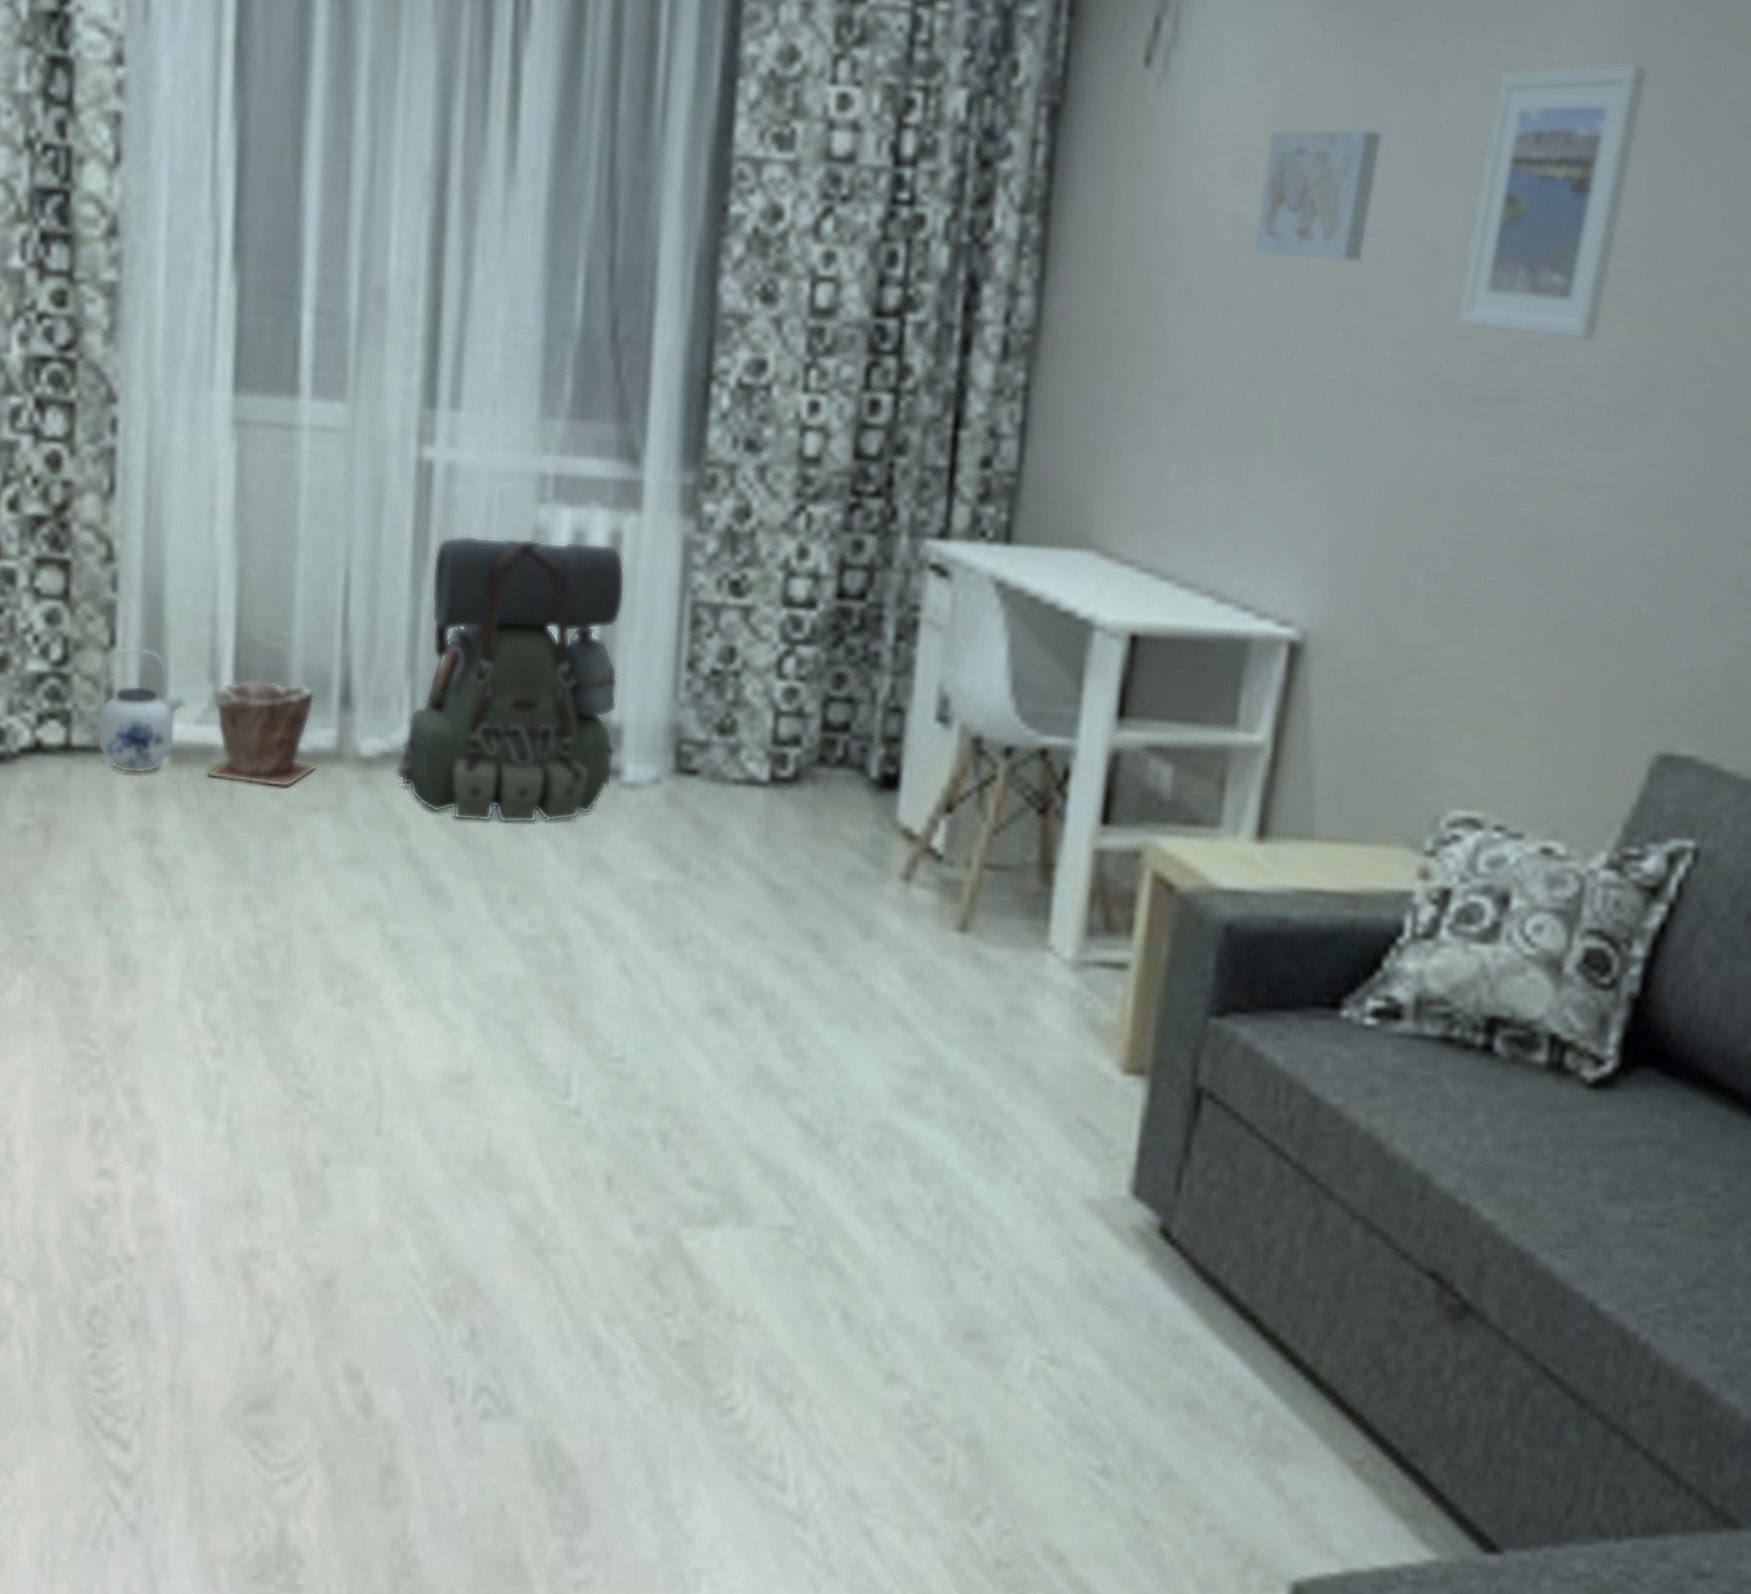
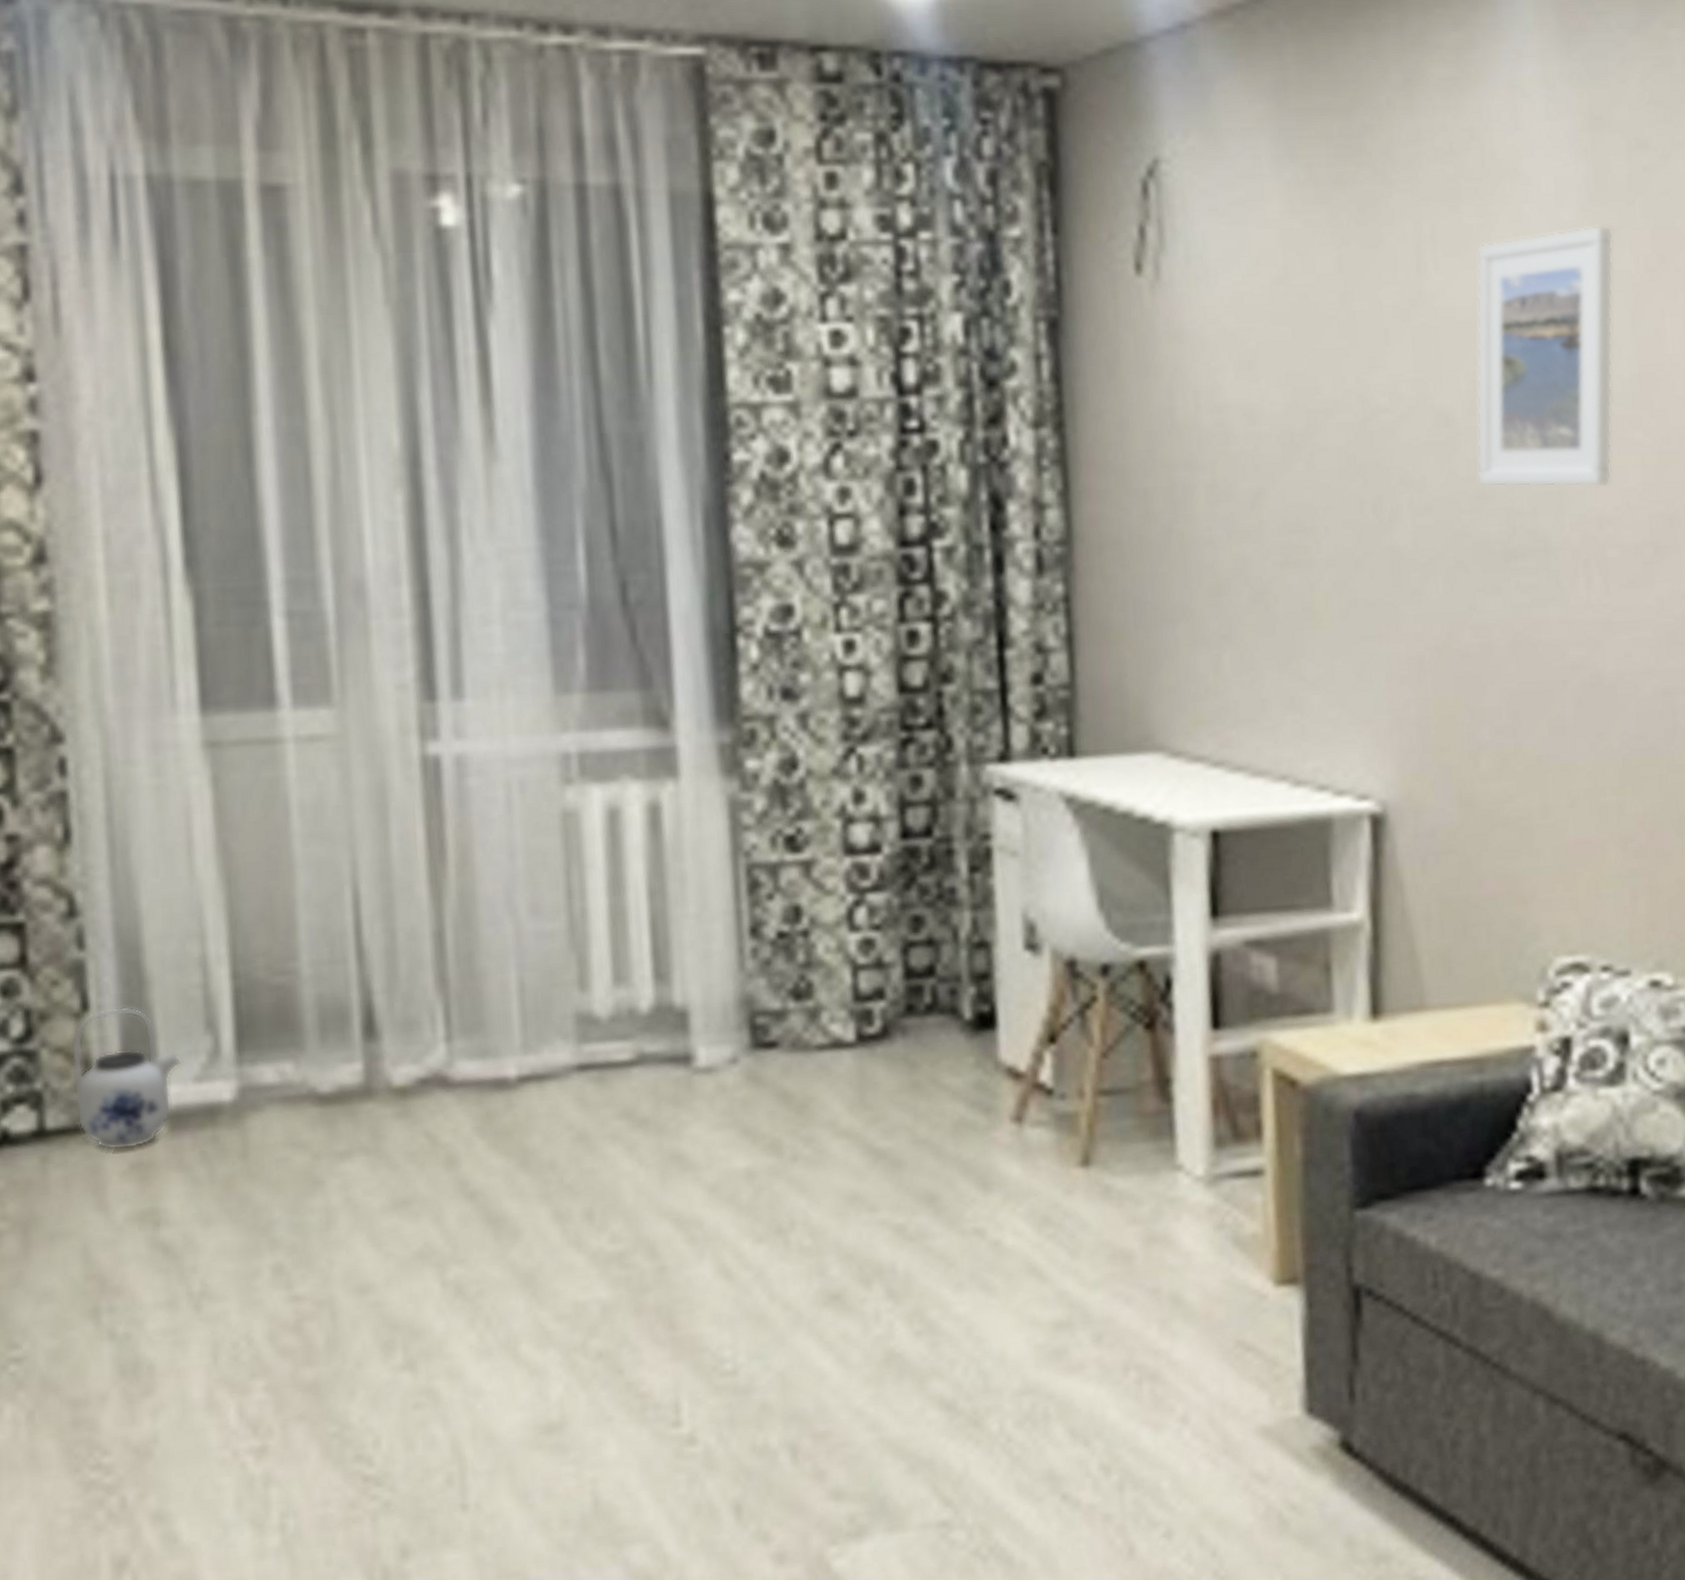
plant pot: present [206,680,317,788] -> none [211,1019,344,1140]
backpack: present [395,535,626,824] -> none [435,817,685,1140]
wall art: present [1253,128,1383,262] -> none [1268,311,1379,441]

